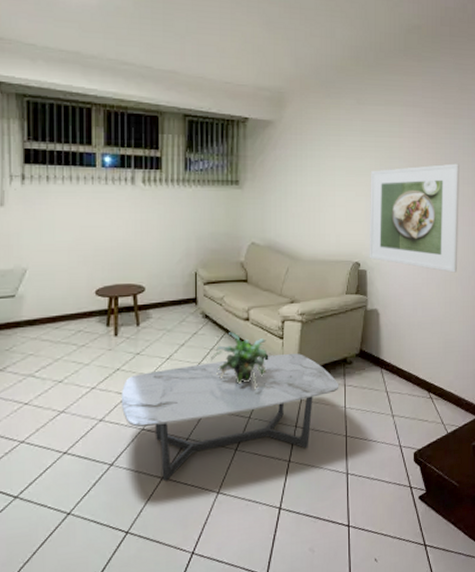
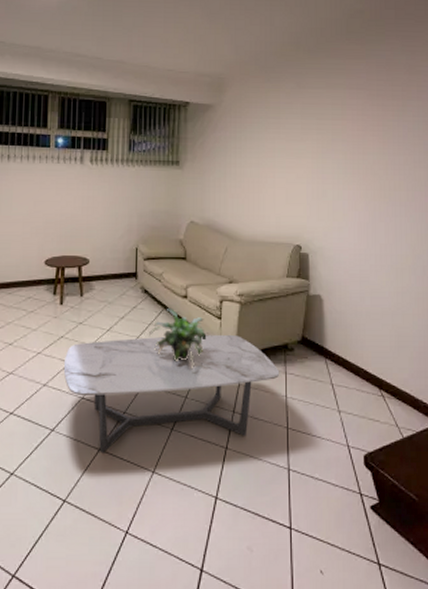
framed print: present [369,163,459,273] -> none [311,146,411,261]

